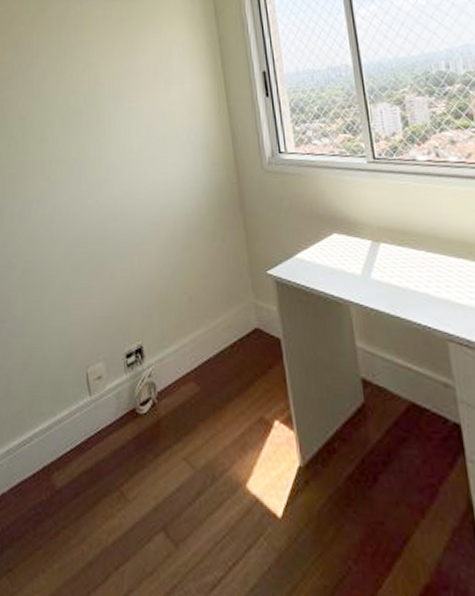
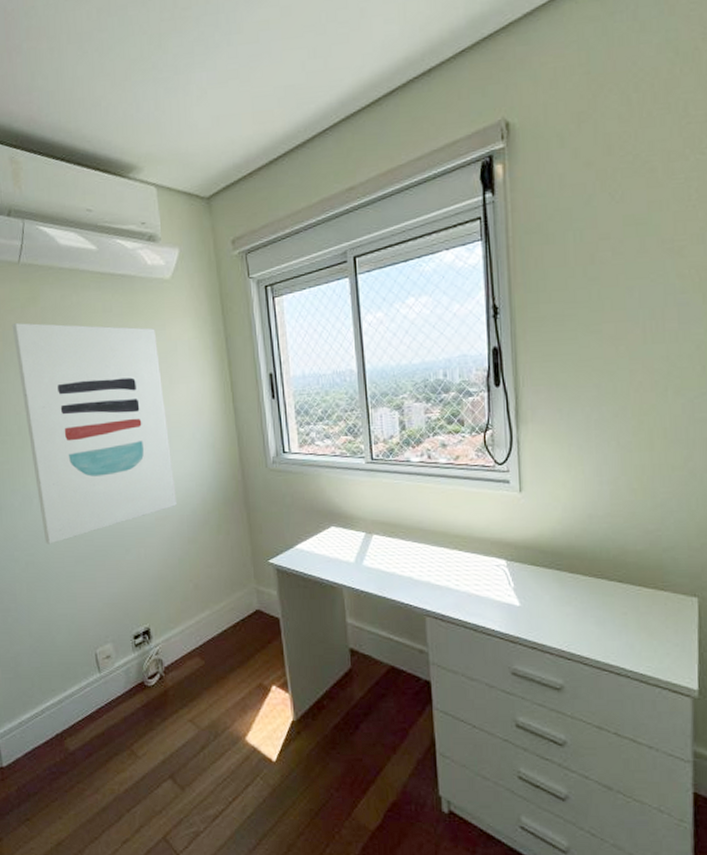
wall art: none [22,32,172,251] -> present [12,323,178,544]

